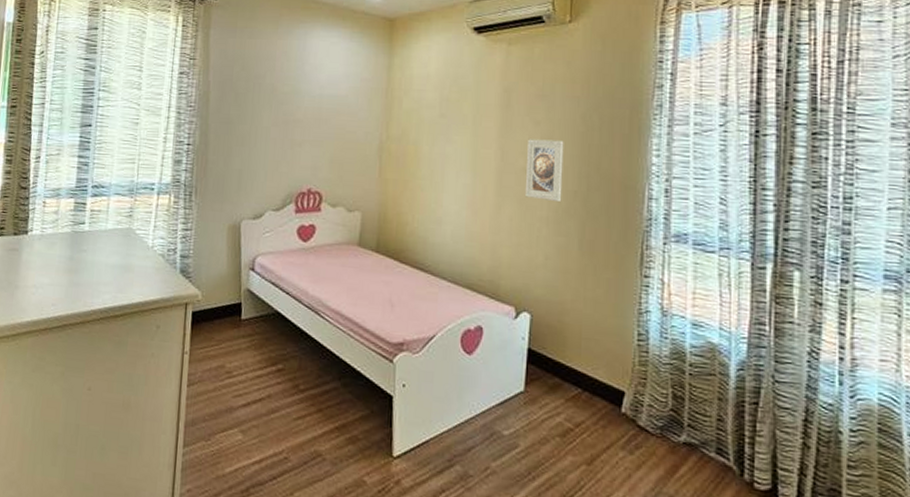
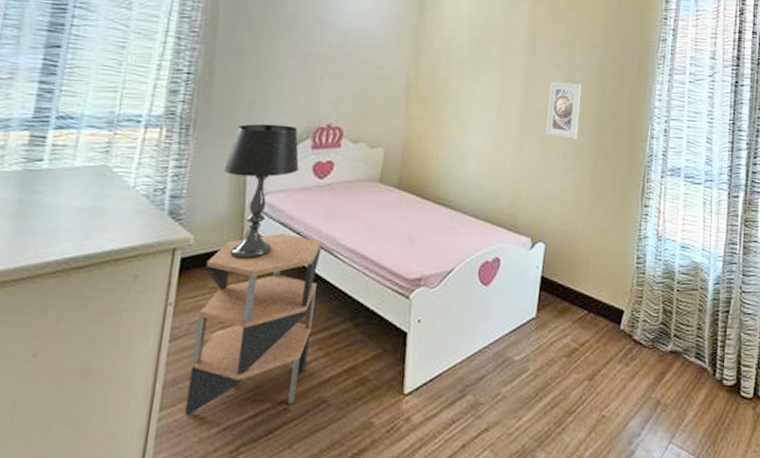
side table: none [203,293,310,455] -> present [184,233,323,416]
table lamp: none [222,189,285,317] -> present [224,123,299,260]

